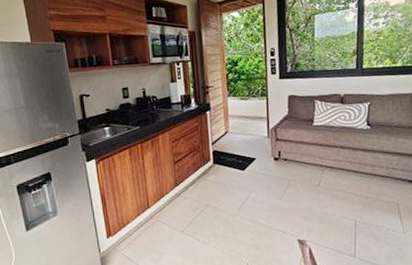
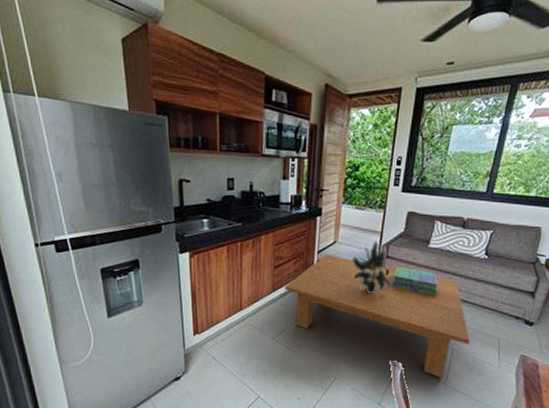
coffee table: none [186,144,371,252] -> present [285,254,471,379]
potted plant: none [245,126,286,176] -> present [352,240,392,293]
stack of books: none [285,147,331,171] -> present [391,266,439,296]

